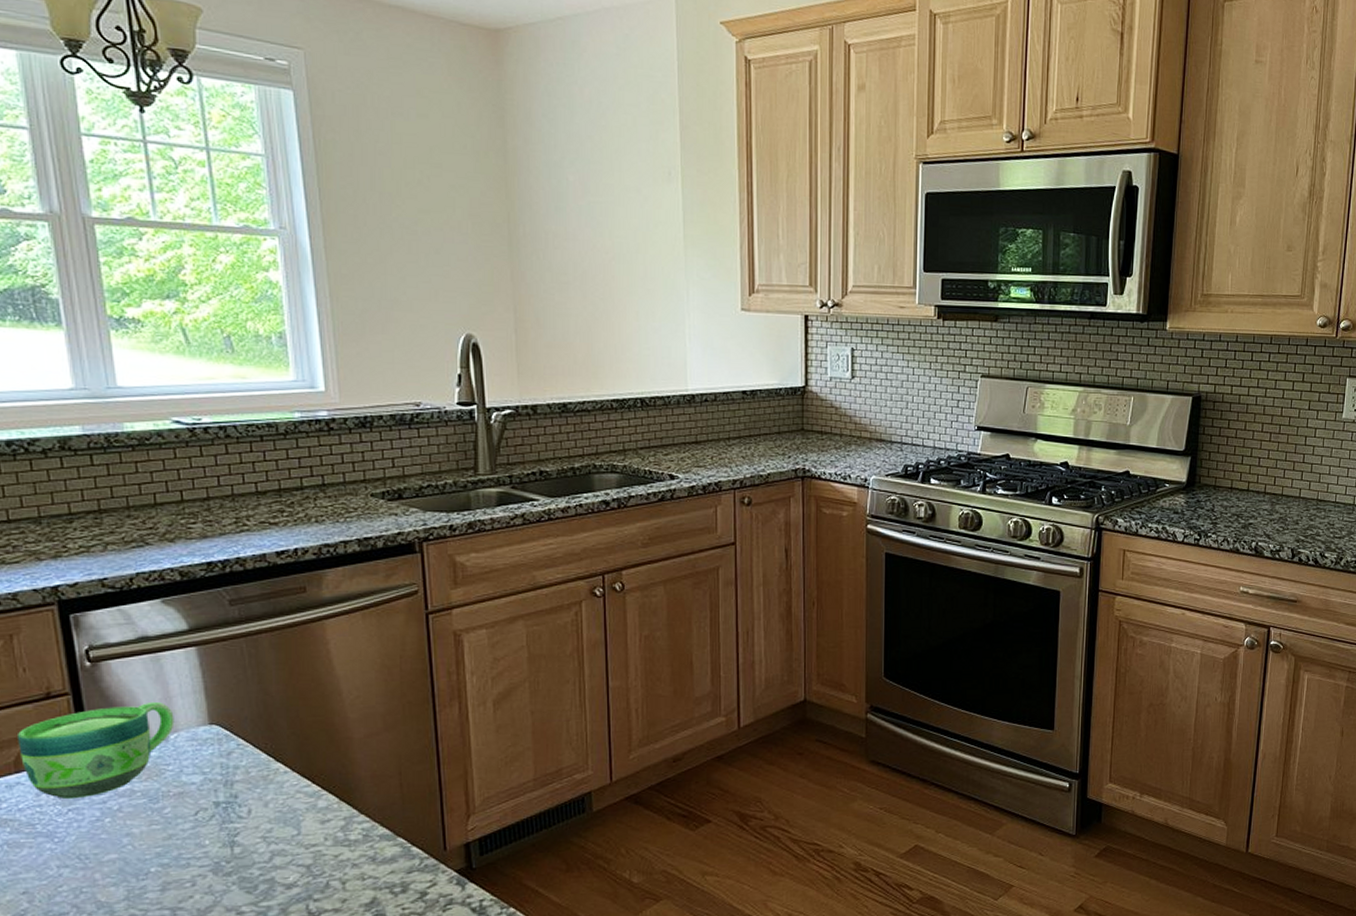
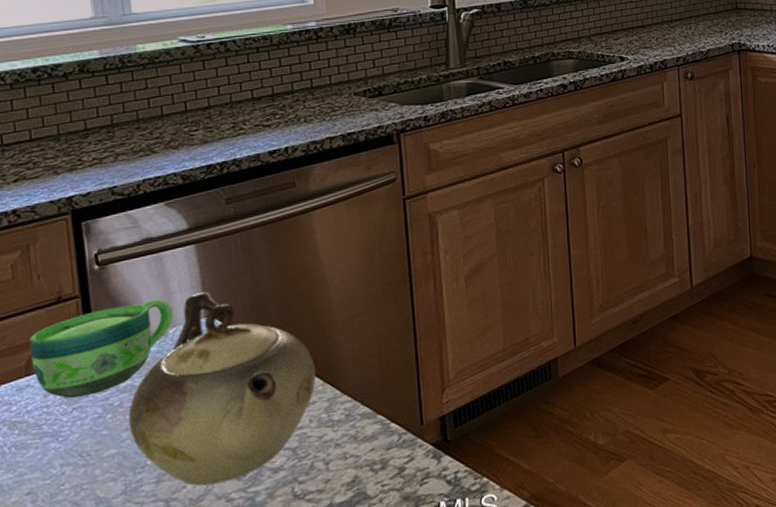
teapot: none [129,698,330,897] -> present [128,292,315,486]

